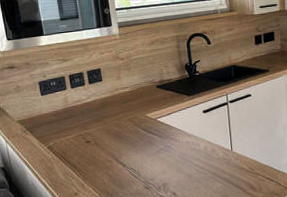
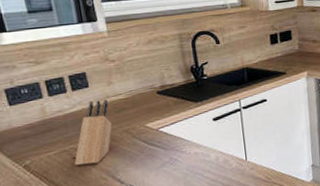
knife block: none [87,91,119,149] -> present [74,99,113,166]

